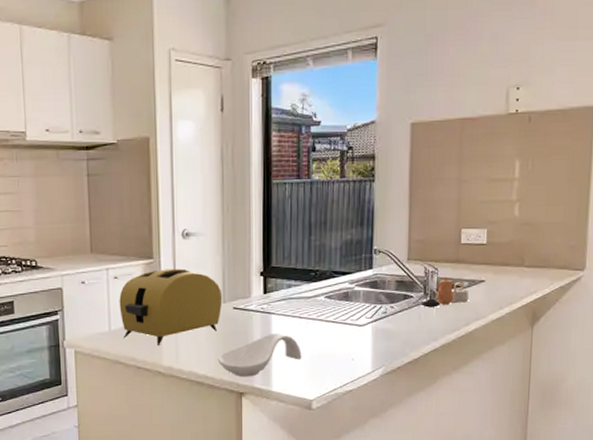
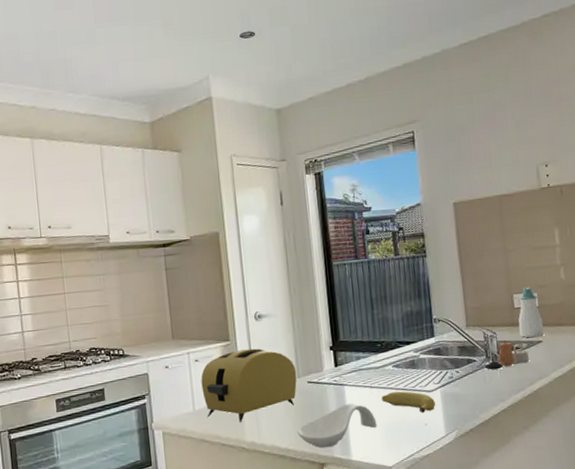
banana: none [310,324,365,347] -> present [381,391,435,413]
soap bottle: none [463,222,489,277] -> present [518,287,545,338]

